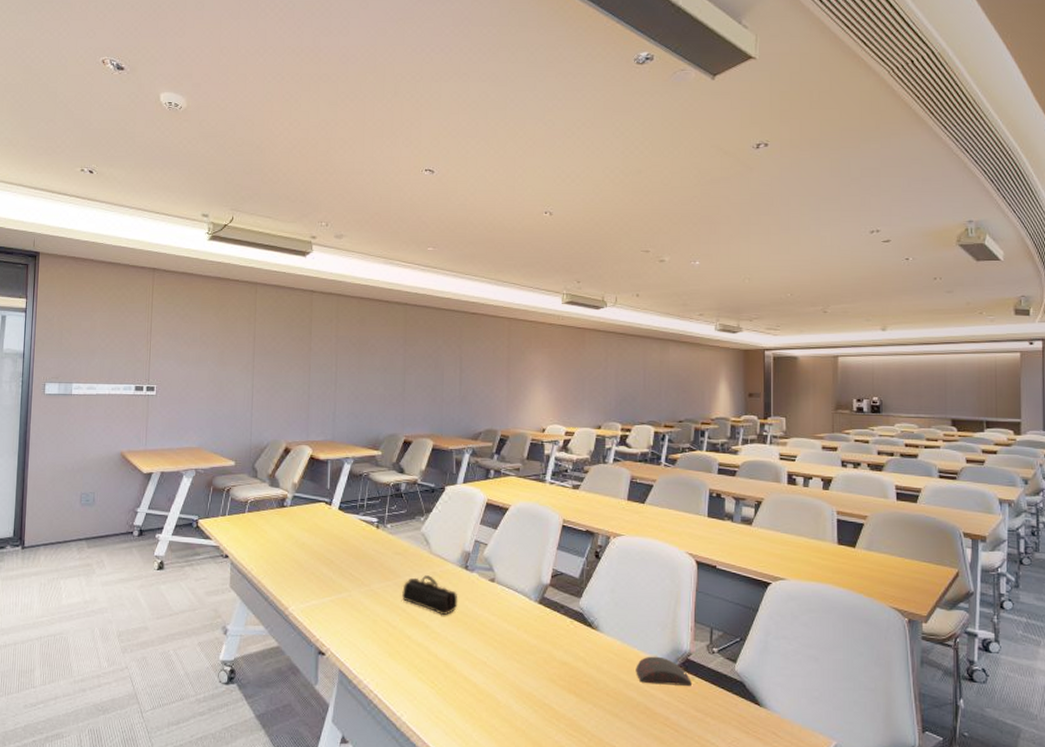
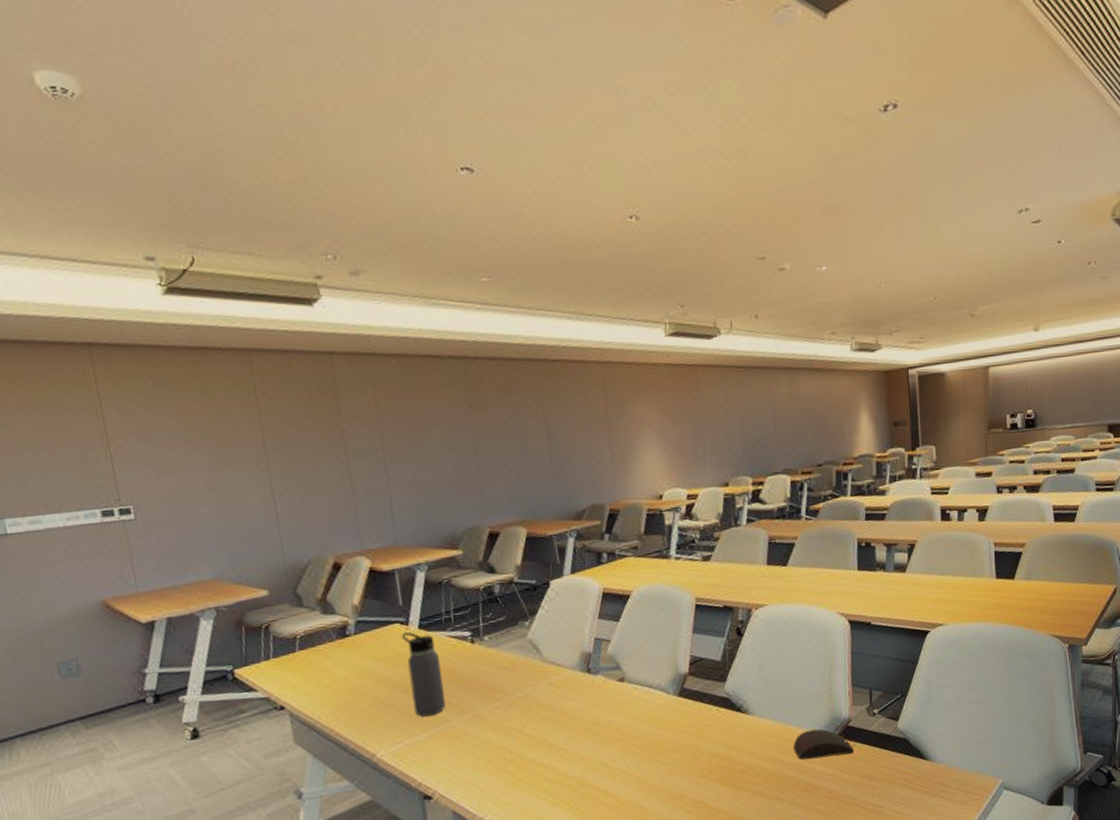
water bottle: none [324,510,351,583] -> present [402,631,446,717]
pencil case: present [402,575,458,616] -> none [514,687,585,730]

